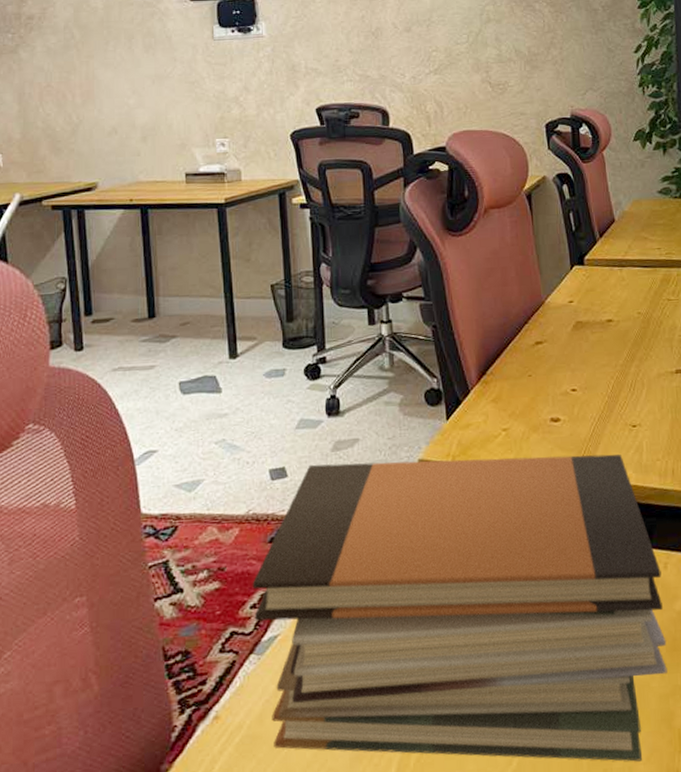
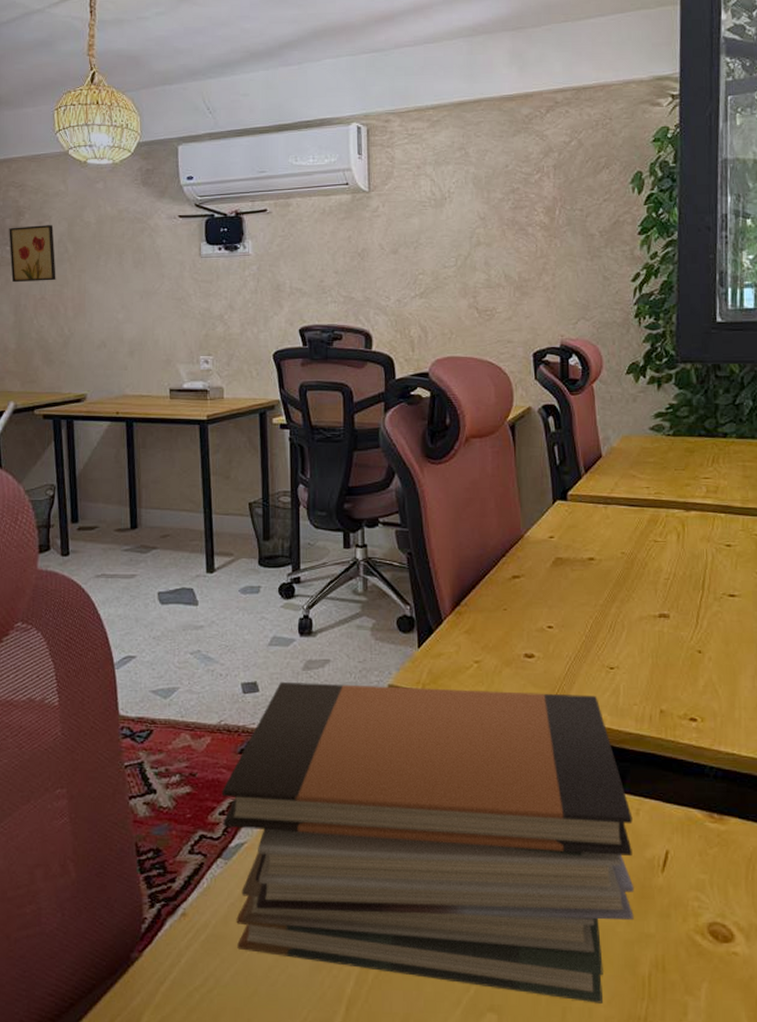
wall art: none [11,11,63,71] -> present [9,225,56,283]

